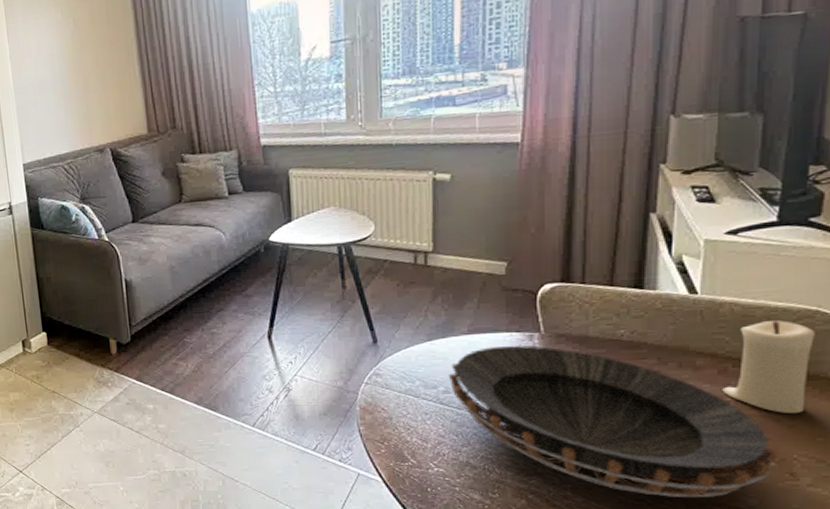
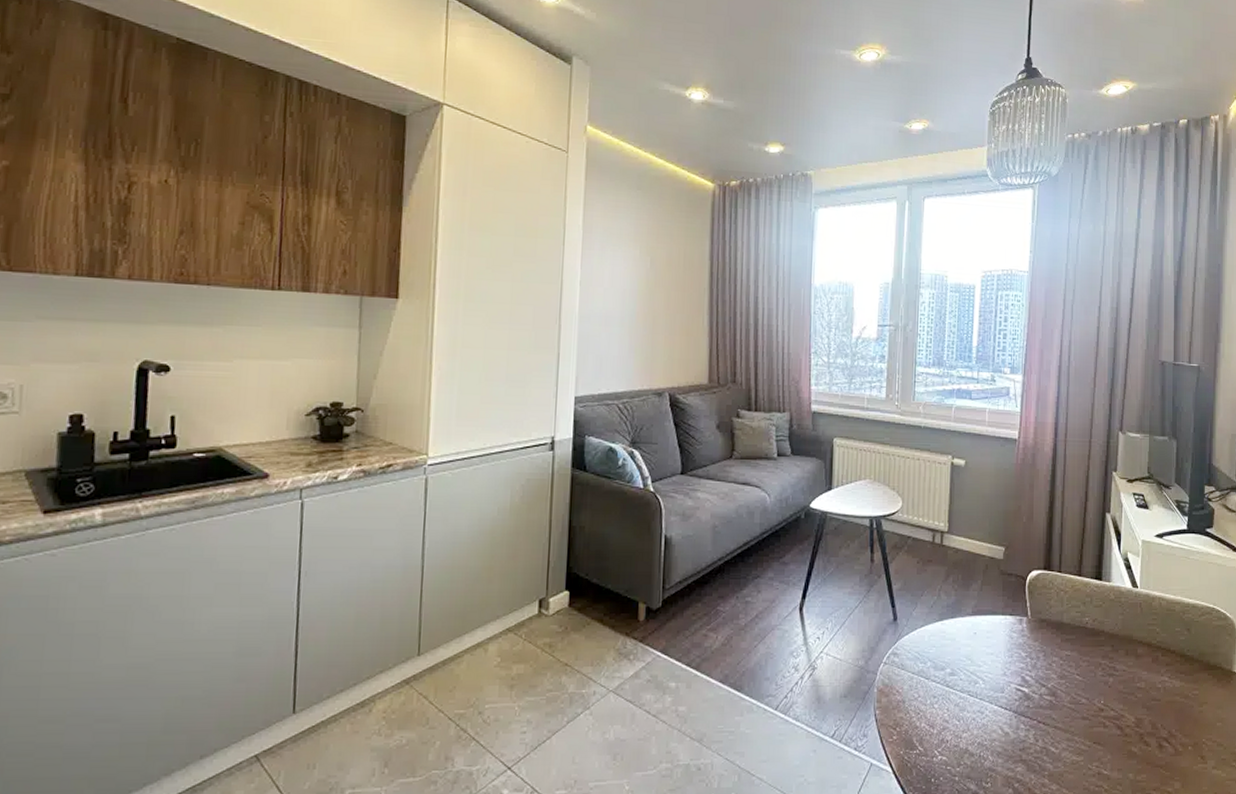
decorative bowl: present [448,345,779,497] -> none [954,629,1194,782]
candle: present [722,320,815,414] -> none [1155,615,1213,701]

